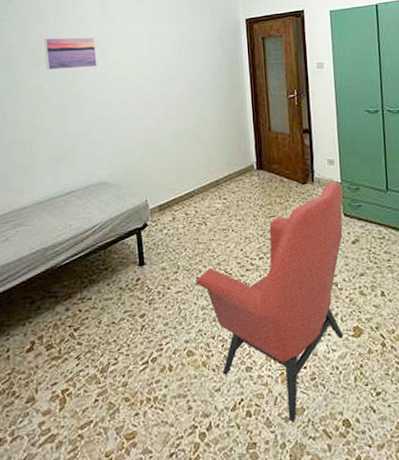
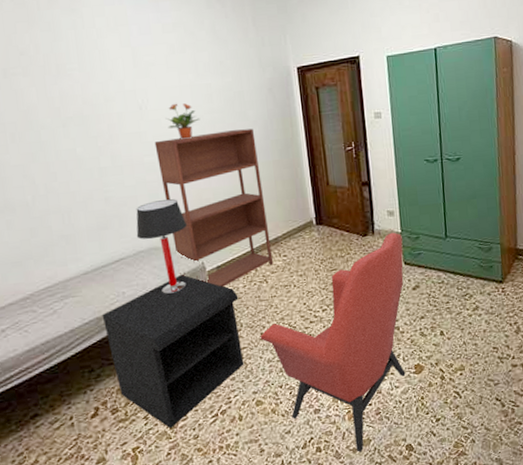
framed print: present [44,37,97,70] -> none [69,92,135,131]
nightstand: none [48,211,178,372] -> present [102,275,245,428]
table lamp: none [88,137,134,229] -> present [136,199,187,294]
bookshelf: none [112,74,213,226] -> present [154,128,273,287]
potted plant: none [124,48,155,81] -> present [165,103,200,139]

